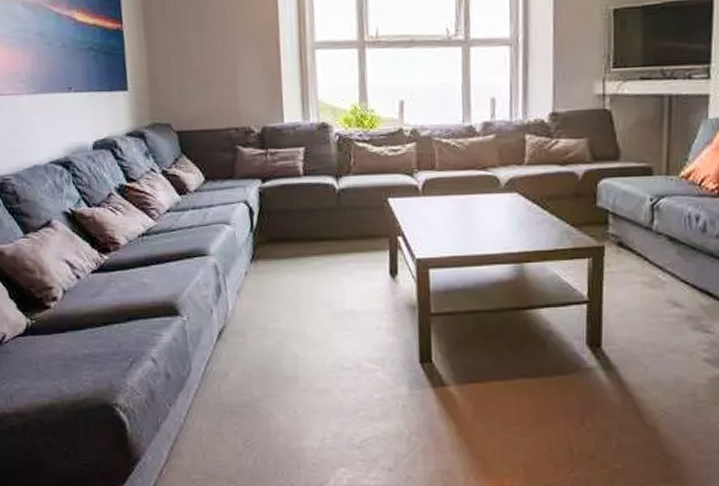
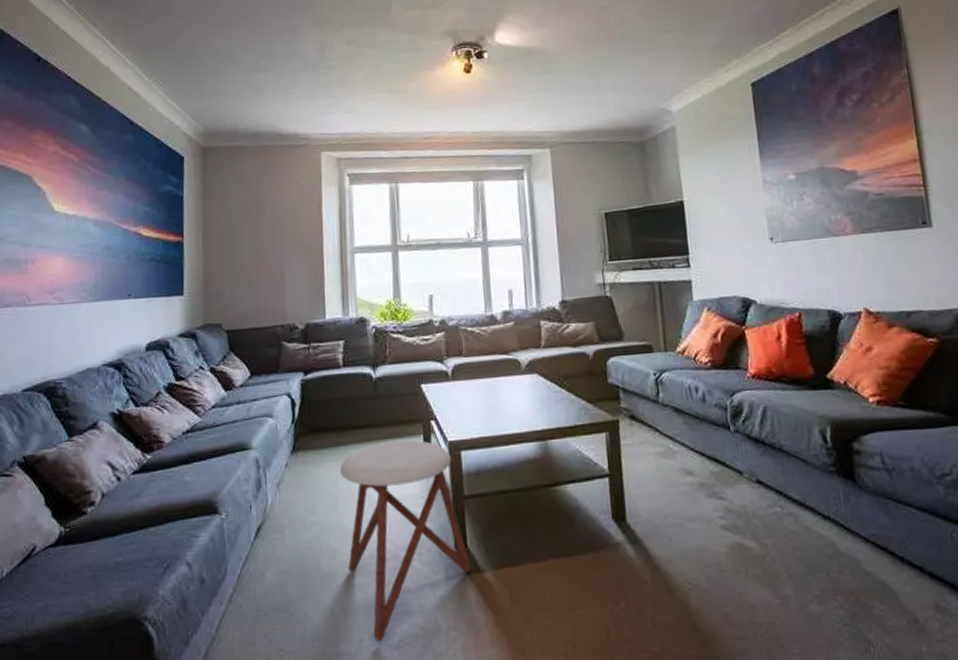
stool: none [301,255,435,440] -> present [340,440,471,642]

